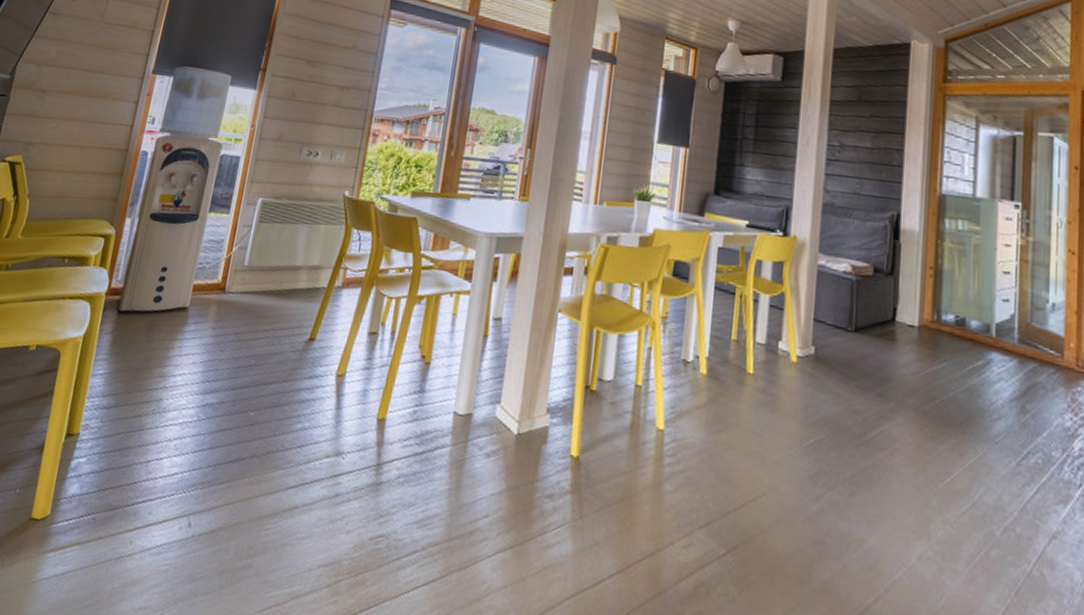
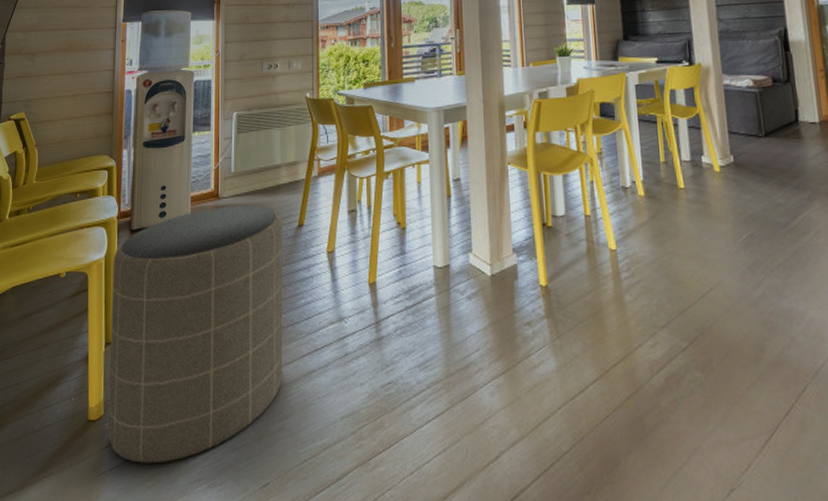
trash can: none [49,302,292,582] -> present [108,205,283,464]

